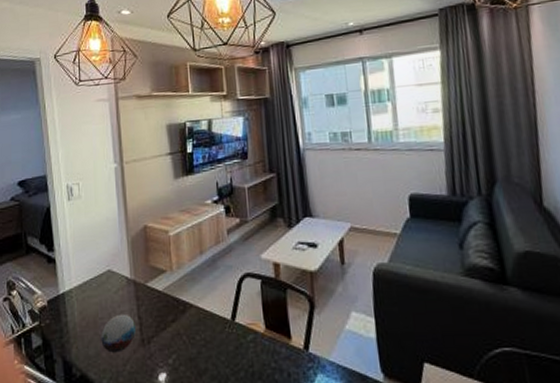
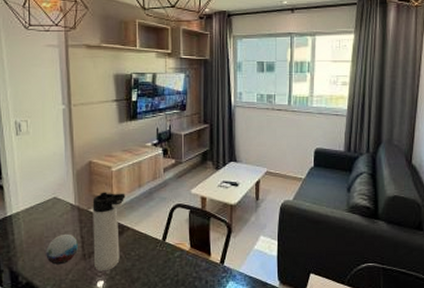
thermos bottle: none [149,261,186,361] -> present [92,192,126,272]

